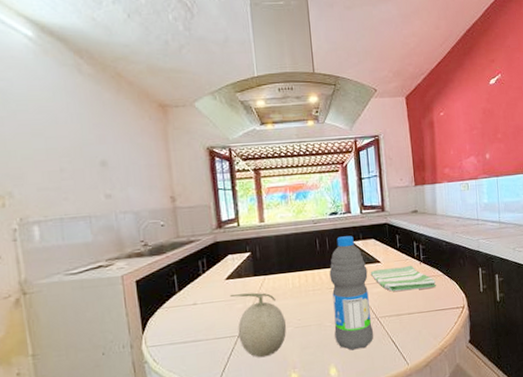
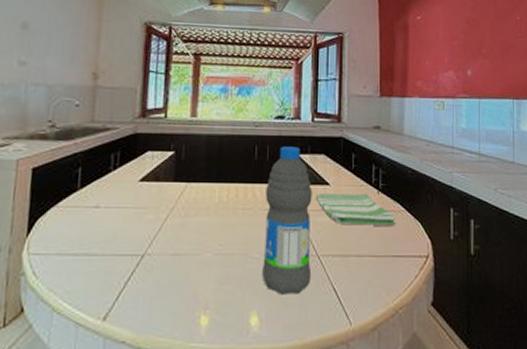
fruit: present [229,292,286,358] -> none [140,200,204,289]

